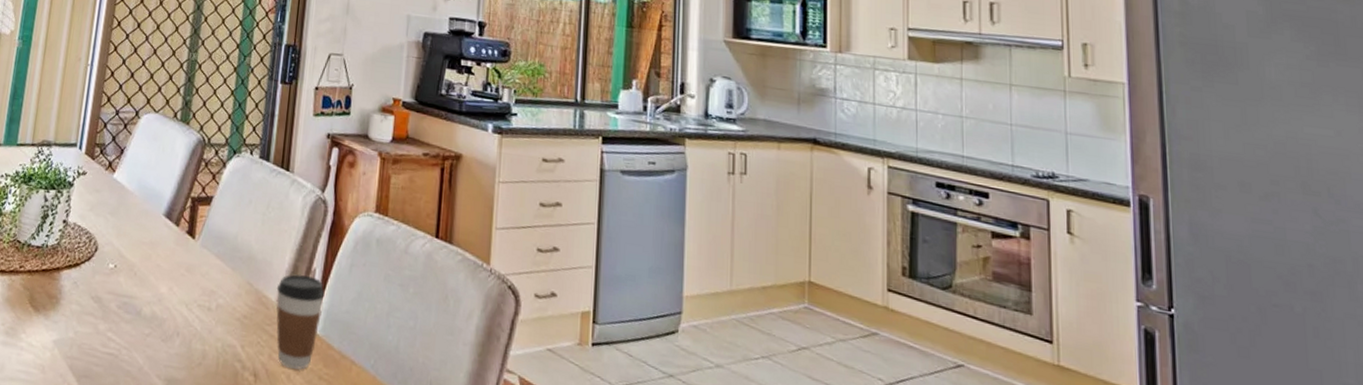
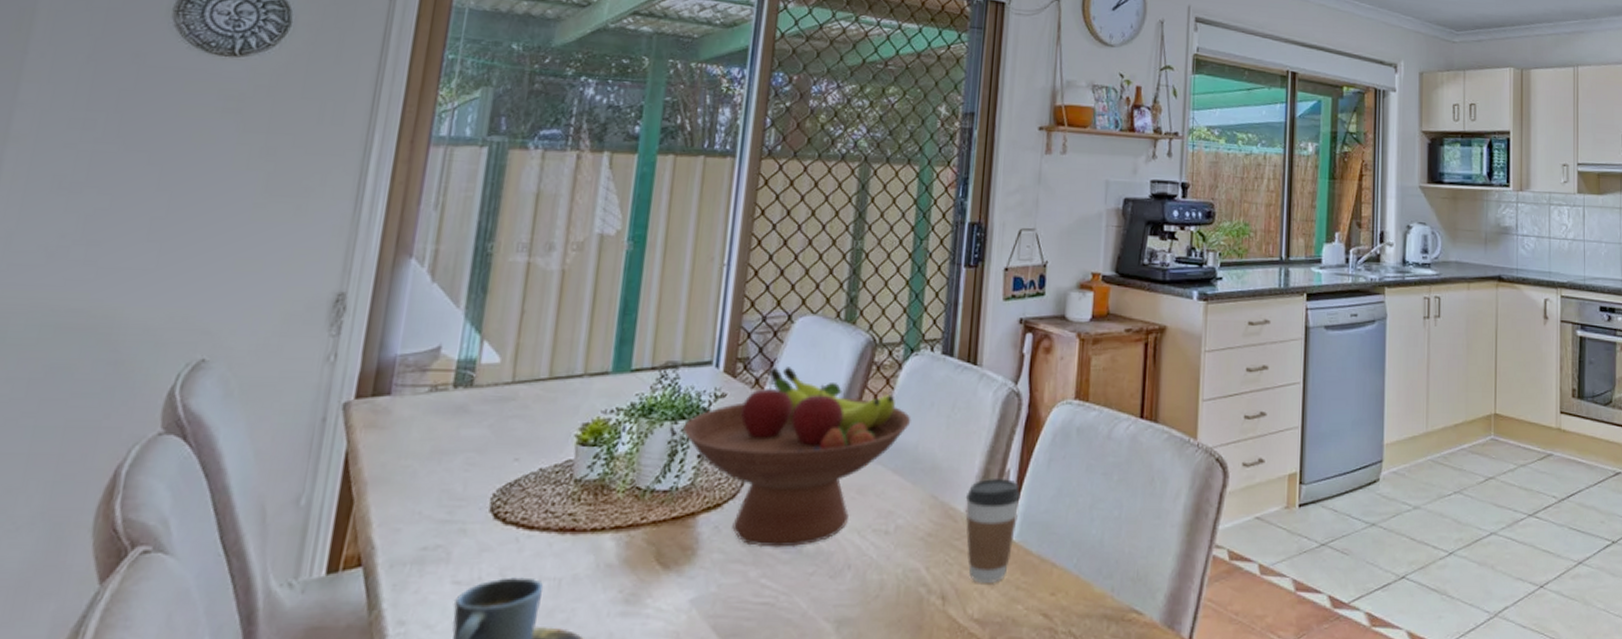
fruit bowl: none [53,154,232,310] -> present [683,367,911,548]

